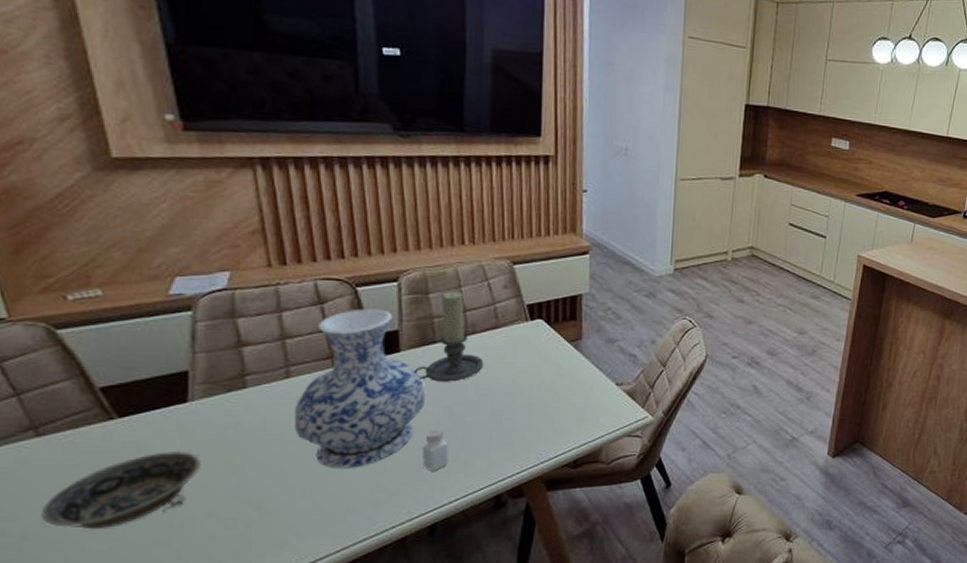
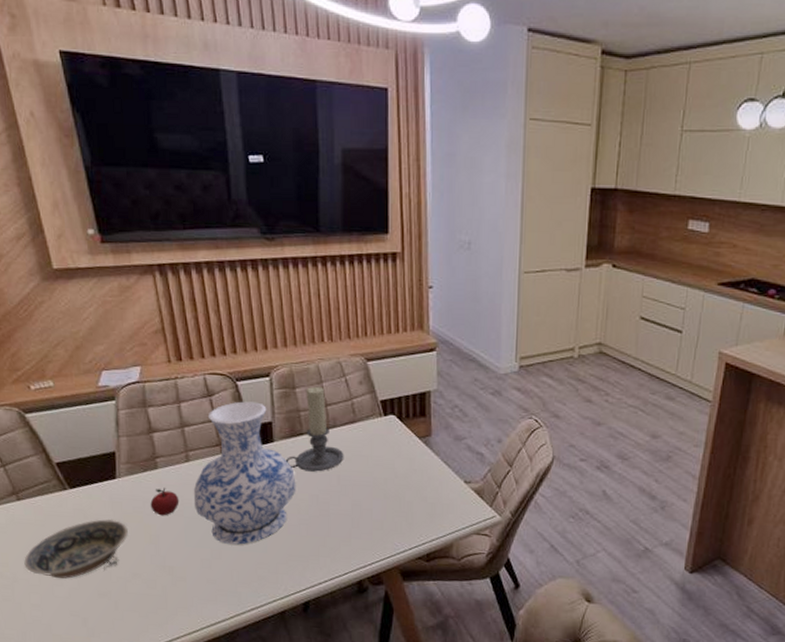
apple: none [234,410,275,442] -> present [150,488,179,516]
pepper shaker: present [421,427,449,471] -> none [294,513,317,554]

